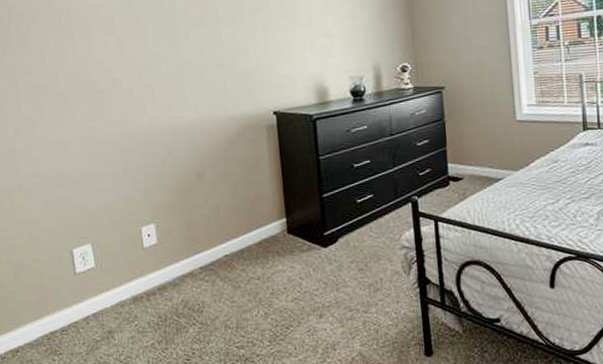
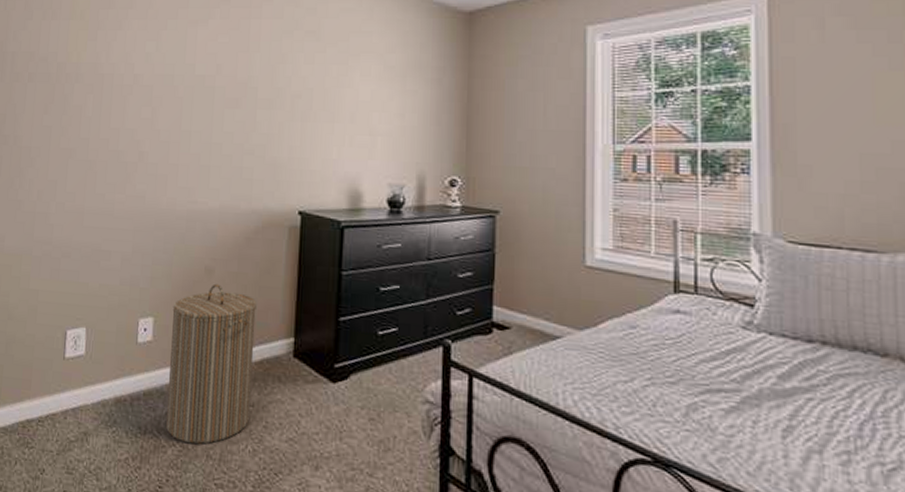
laundry hamper: none [171,185,258,321] -> present [165,283,257,444]

